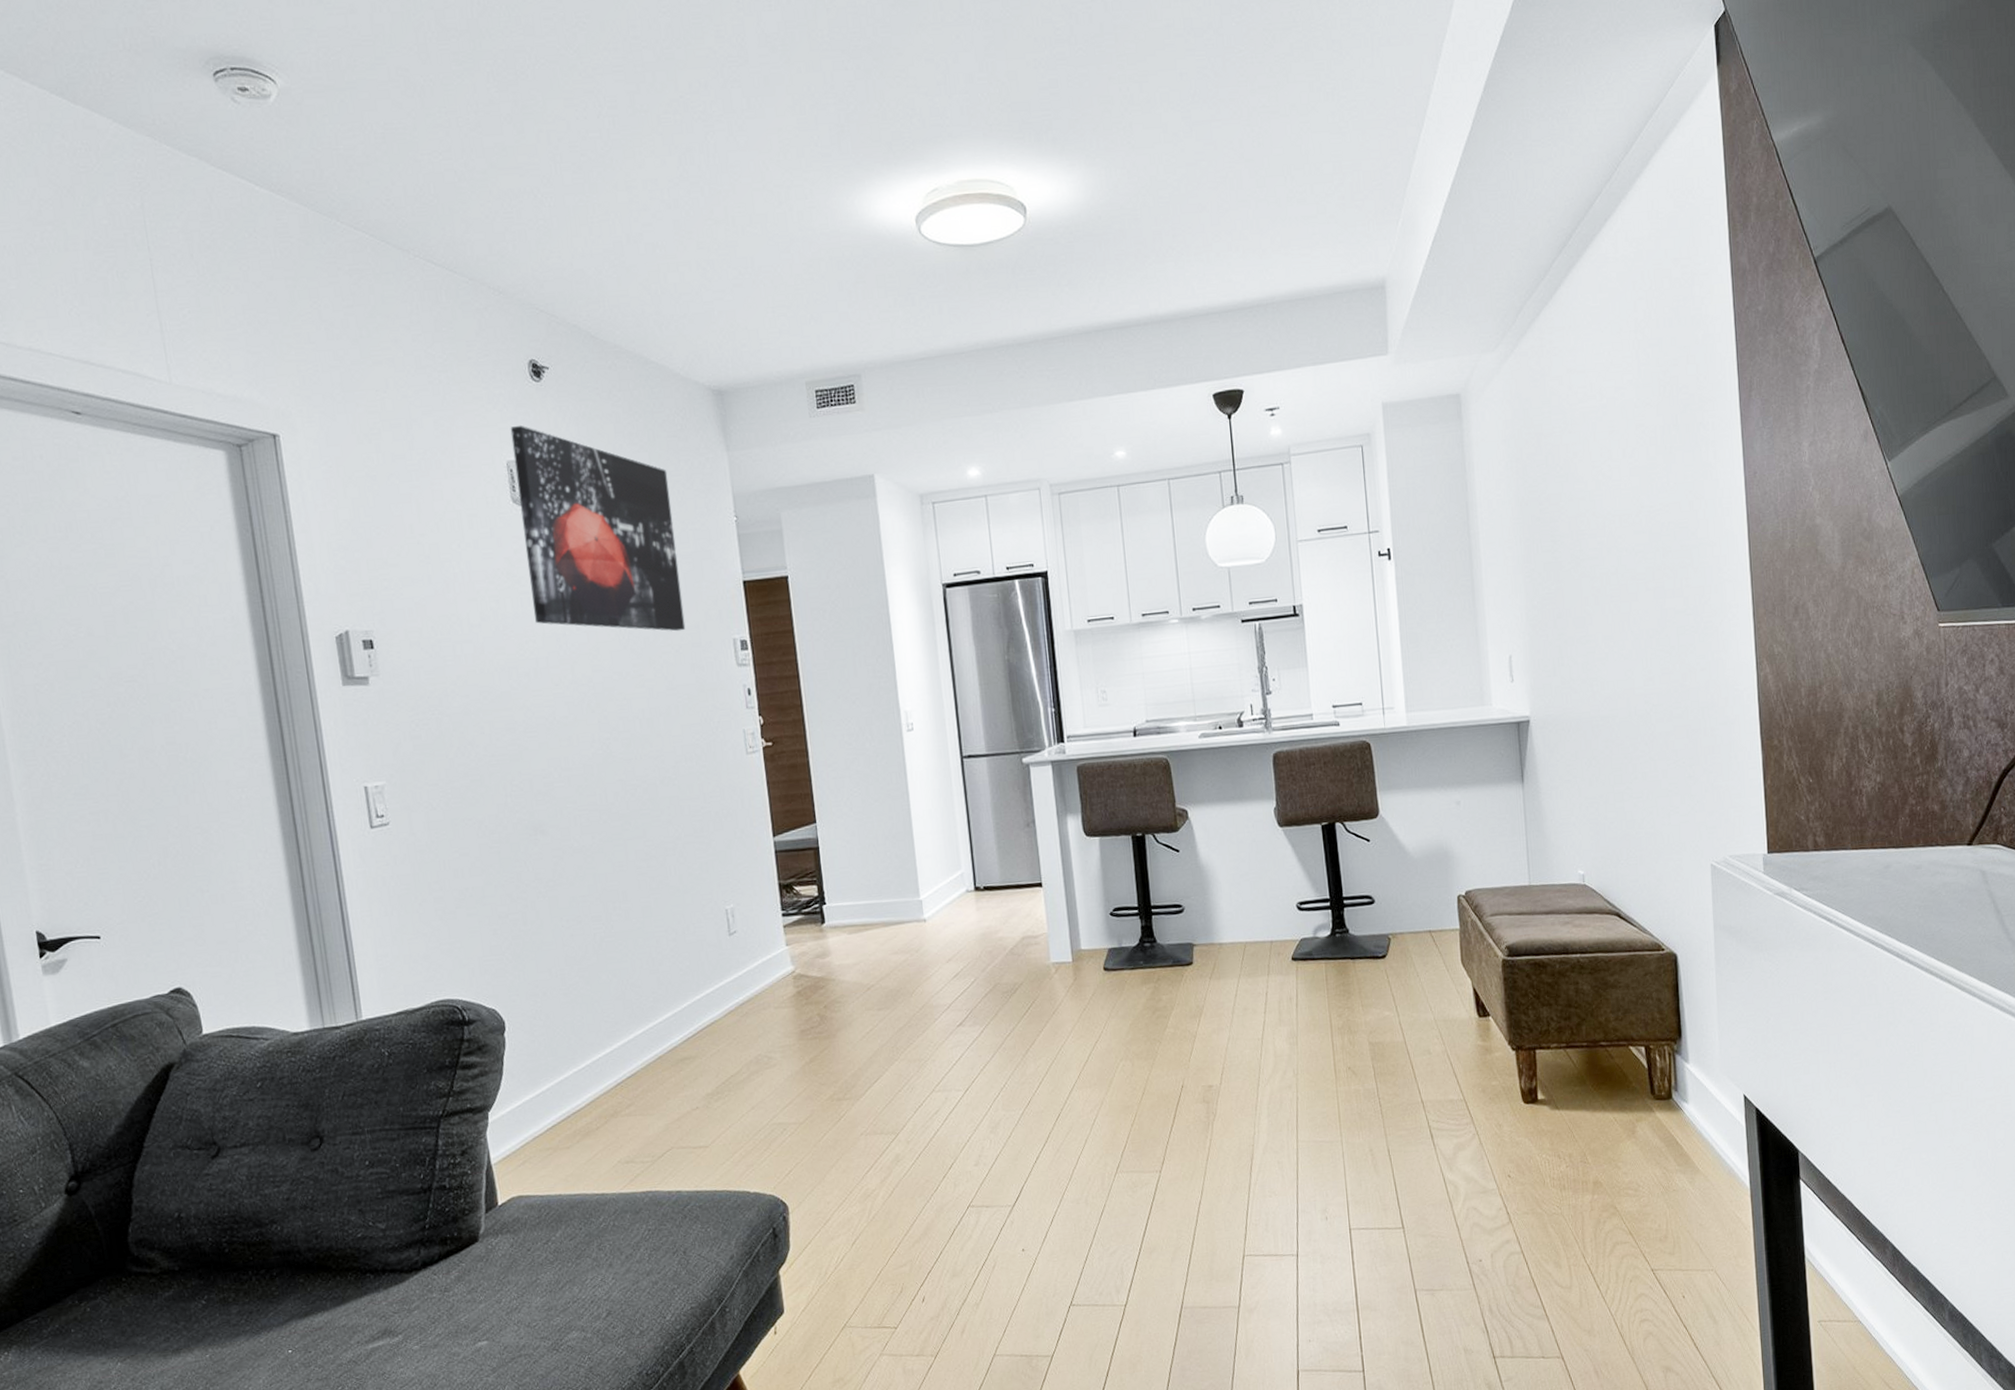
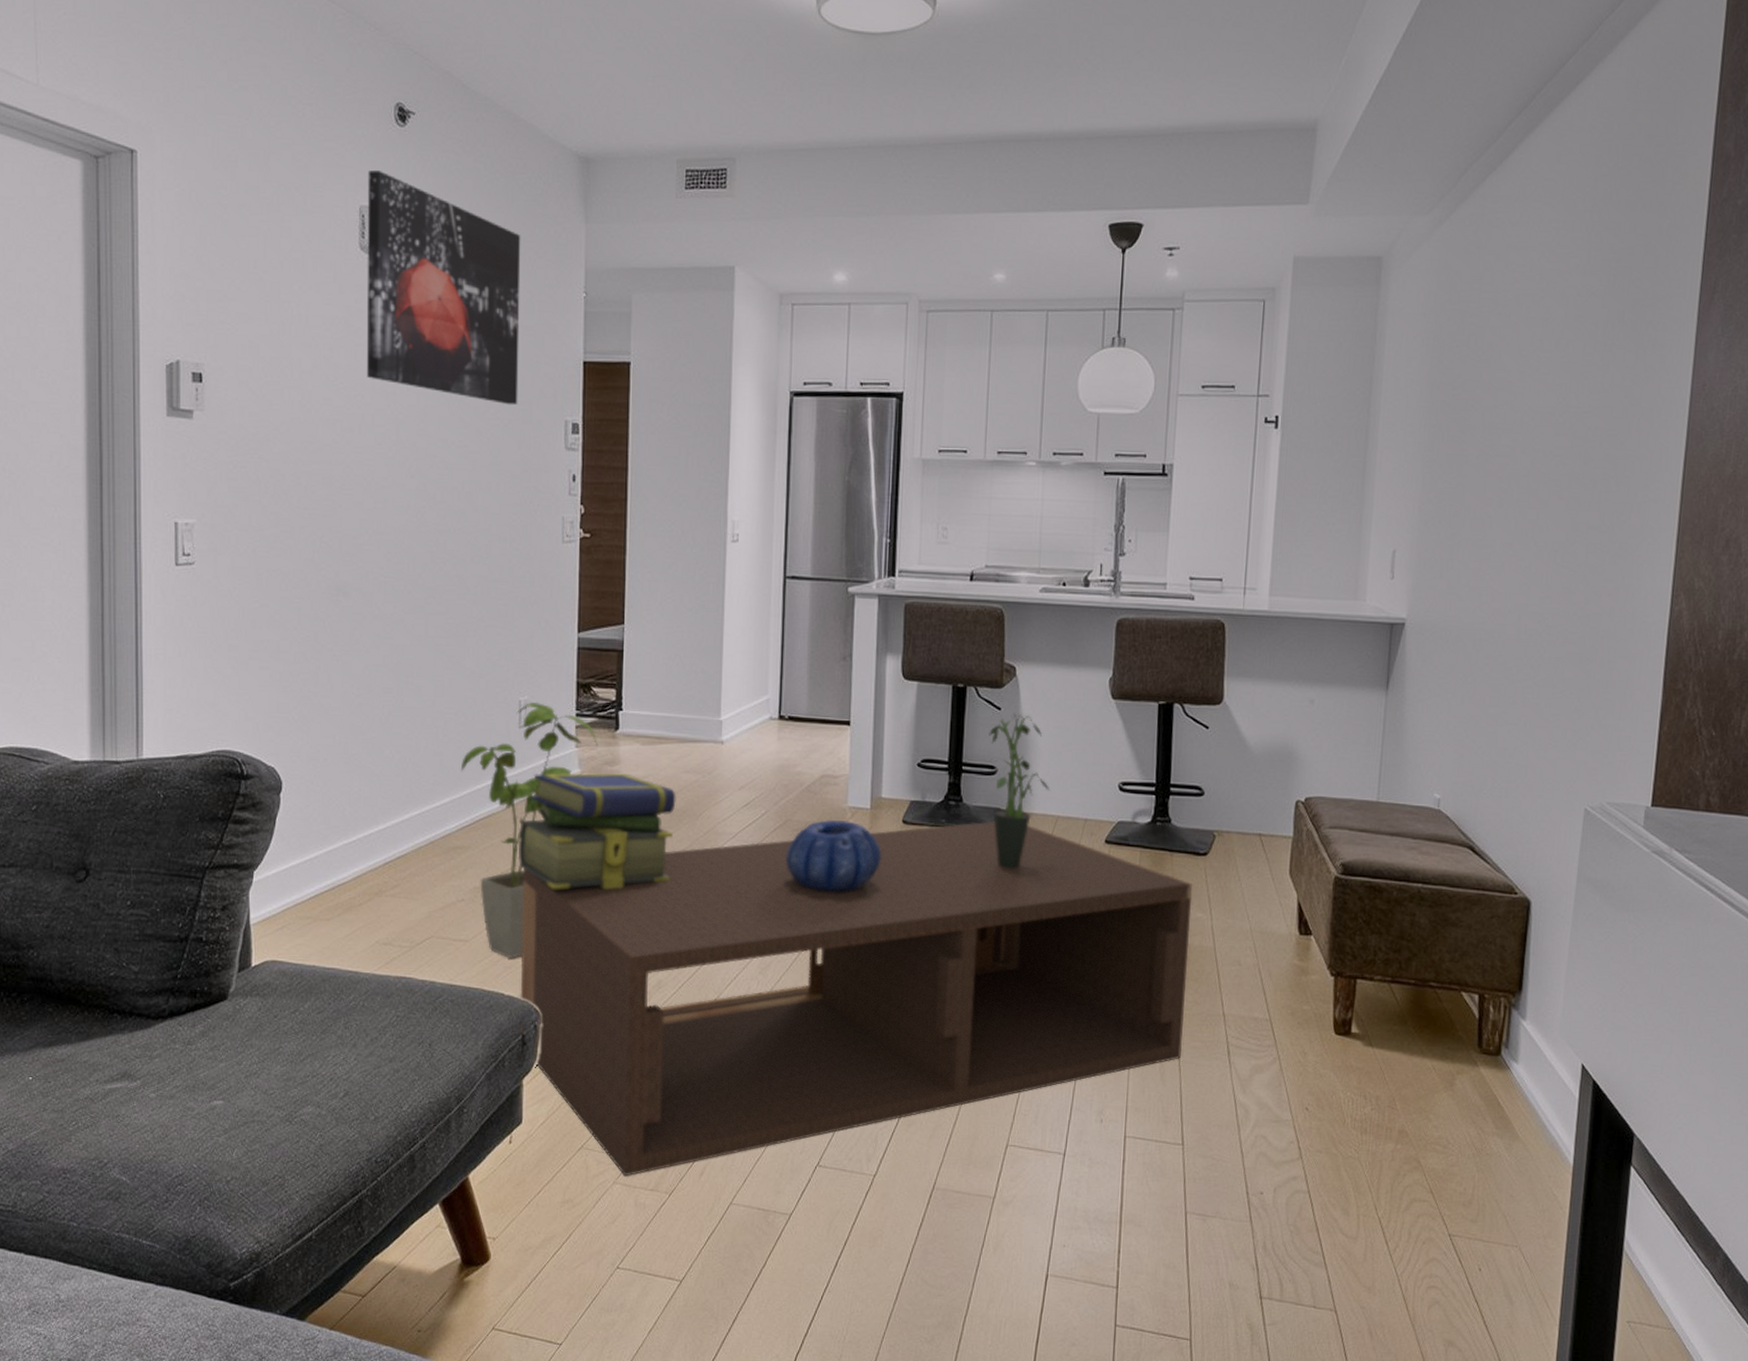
house plant: none [678,908,807,1157] -> present [461,701,598,958]
stack of books: none [743,963,894,1084] -> present [517,772,676,890]
coffee table: none [752,953,1389,1347] -> present [520,821,1193,1177]
decorative bowl: none [999,976,1089,1046] -> present [785,820,882,892]
potted plant: none [1171,852,1235,998] -> present [989,713,1050,869]

